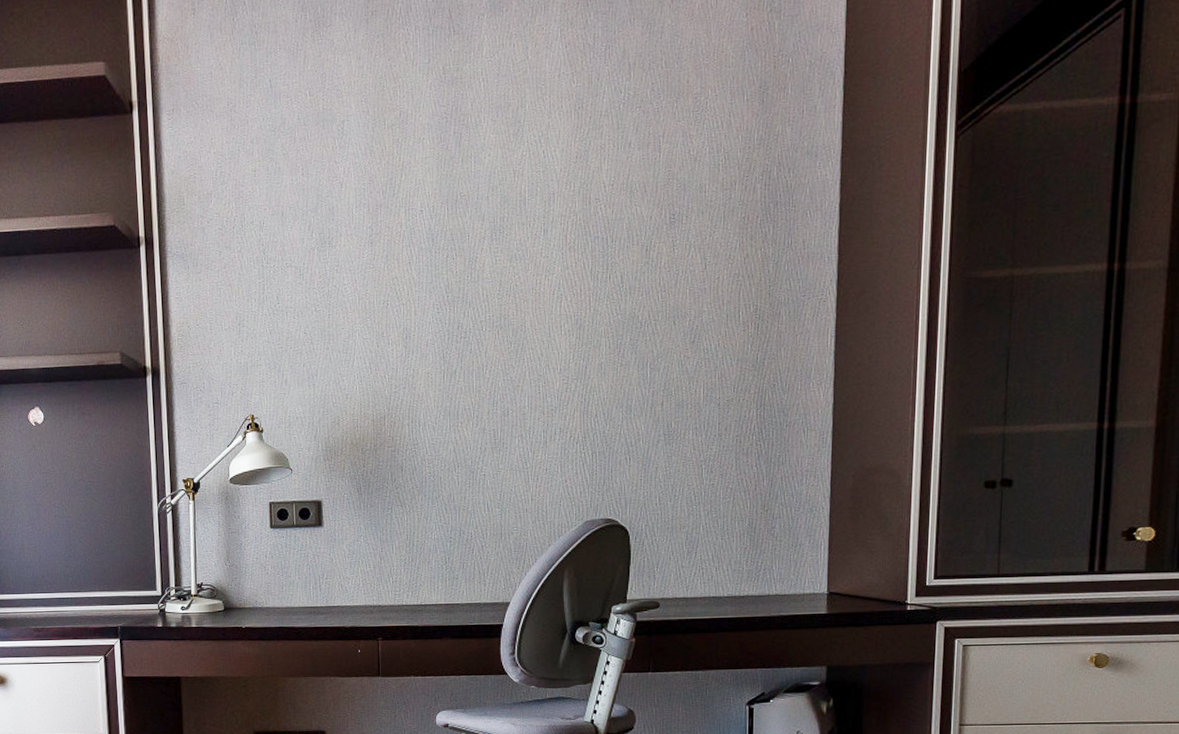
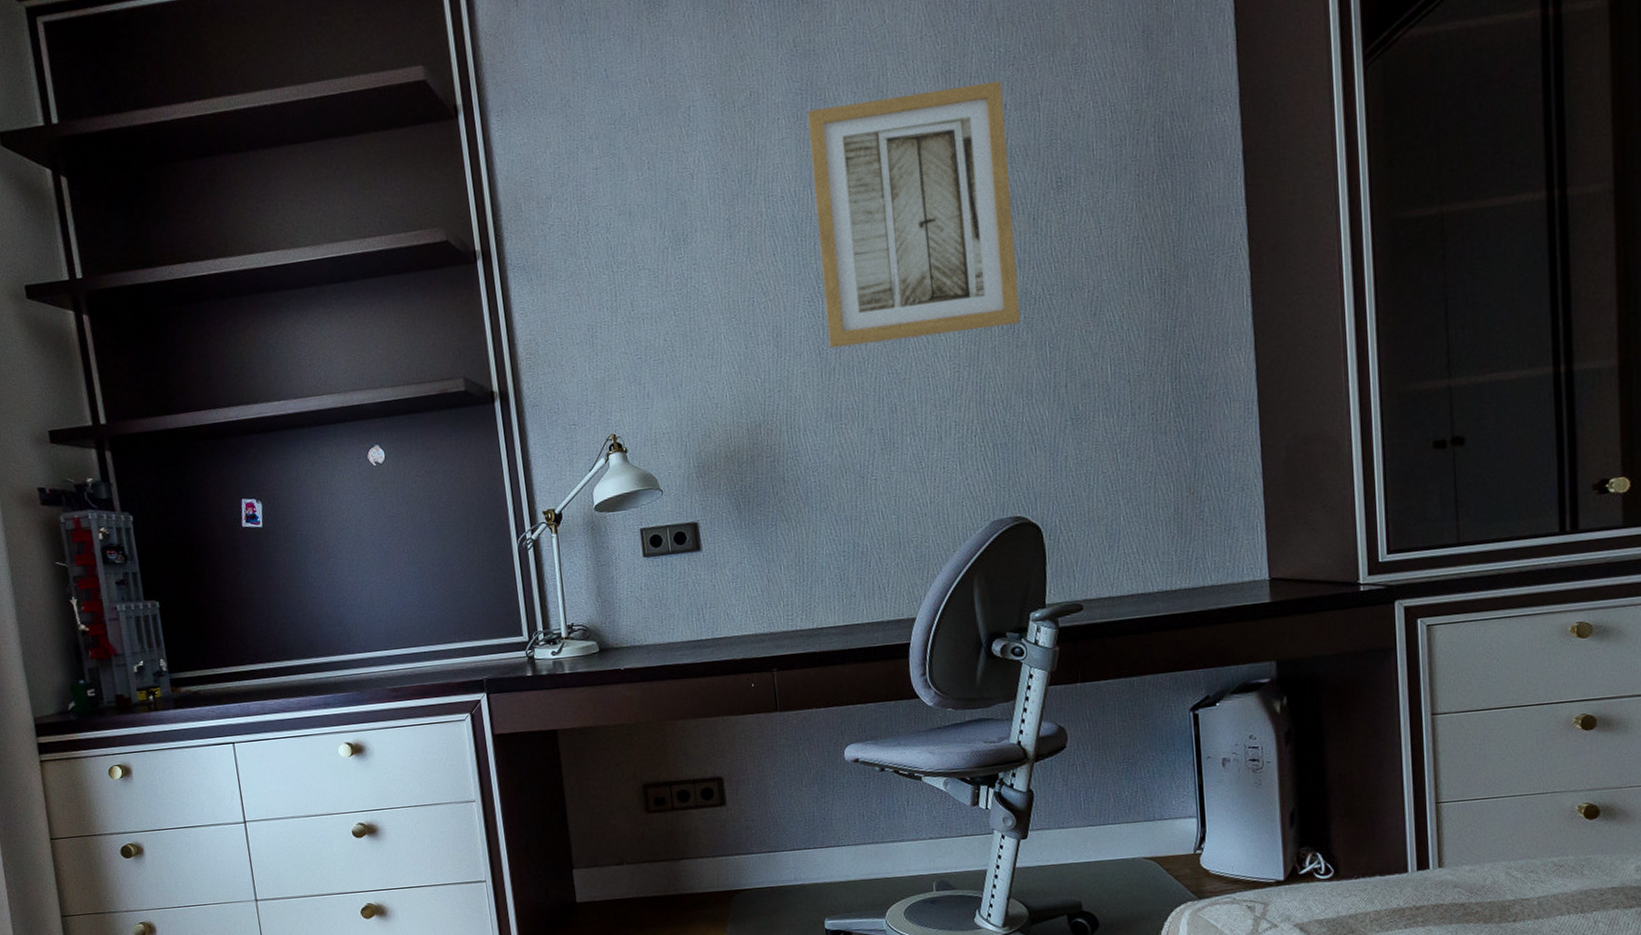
wall art: none [450,121,629,353] -> present [808,81,1020,349]

